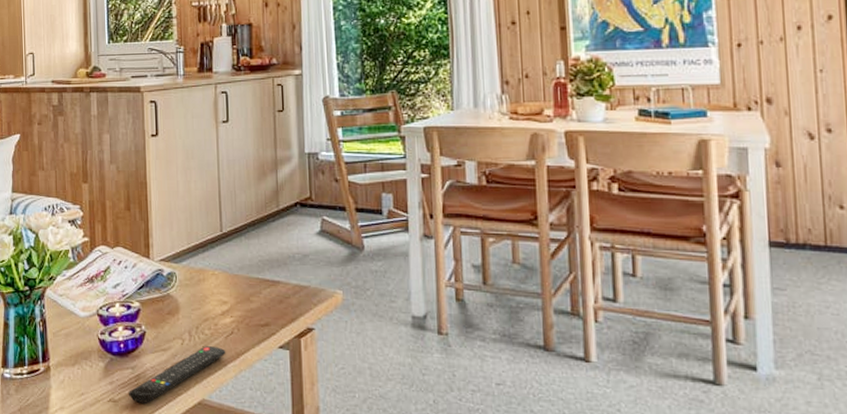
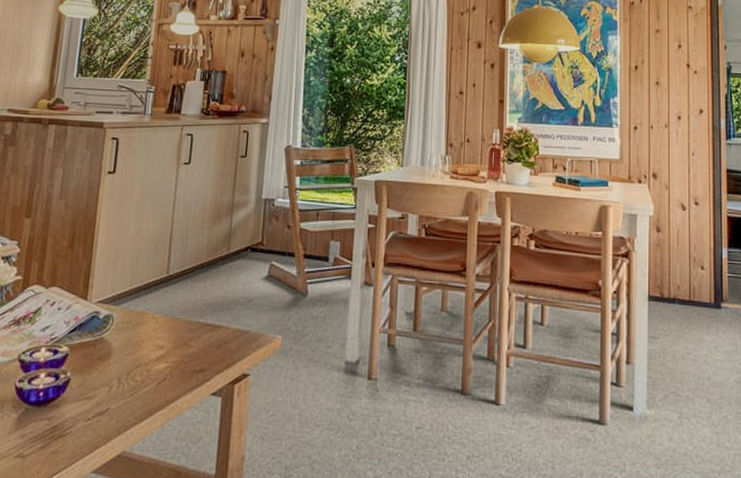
remote control: present [128,346,226,405] -> none [39,394,155,459]

